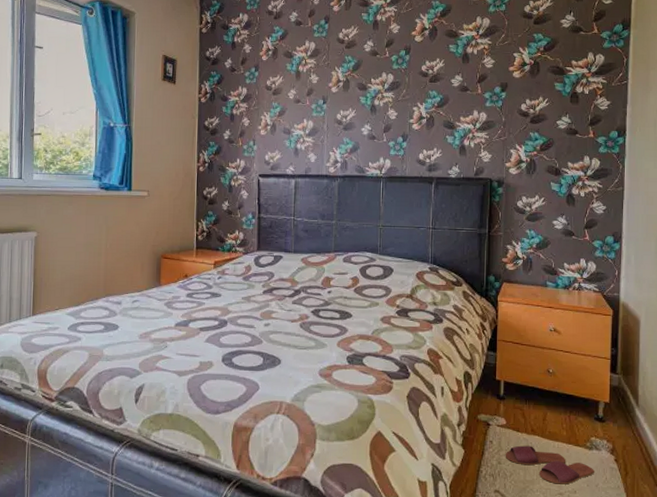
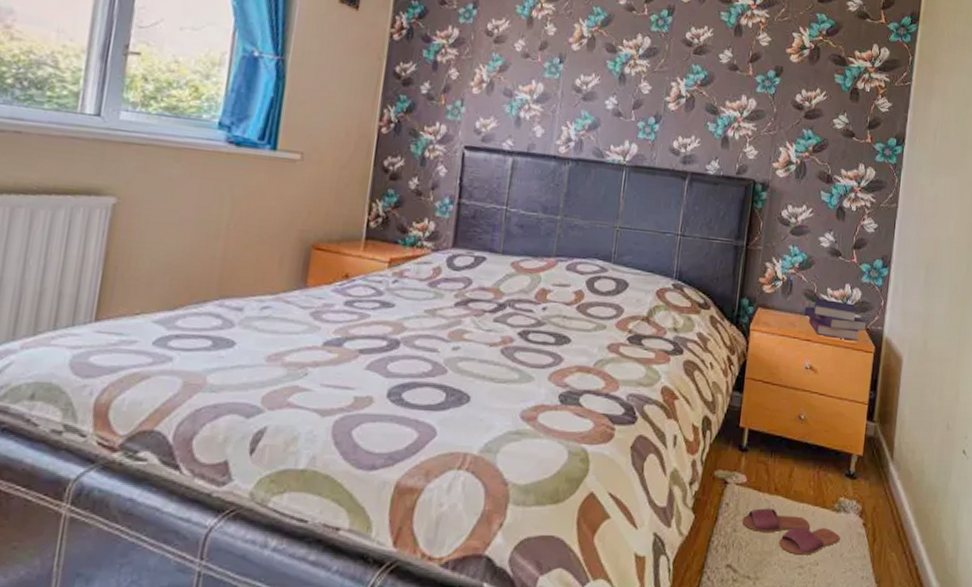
book: none [545,271,603,306] -> present [805,297,867,341]

